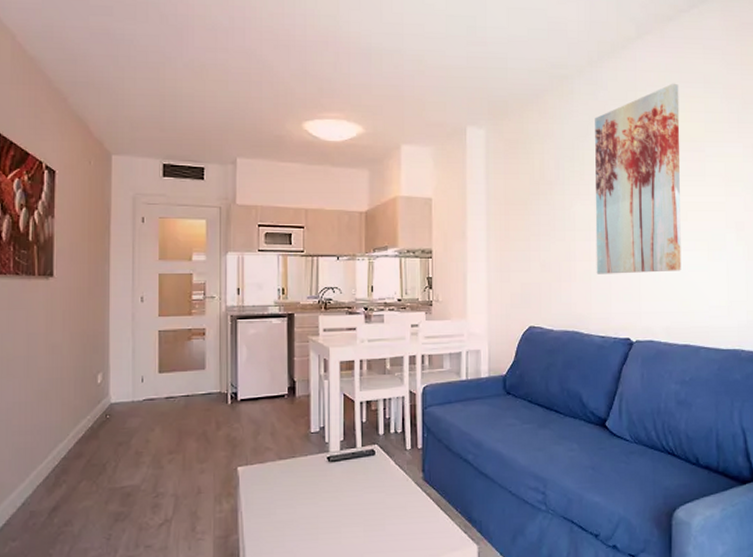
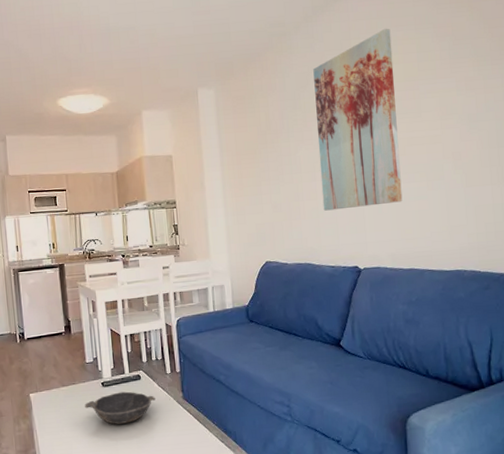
bowl: none [305,469,390,508] -> present [85,391,155,424]

